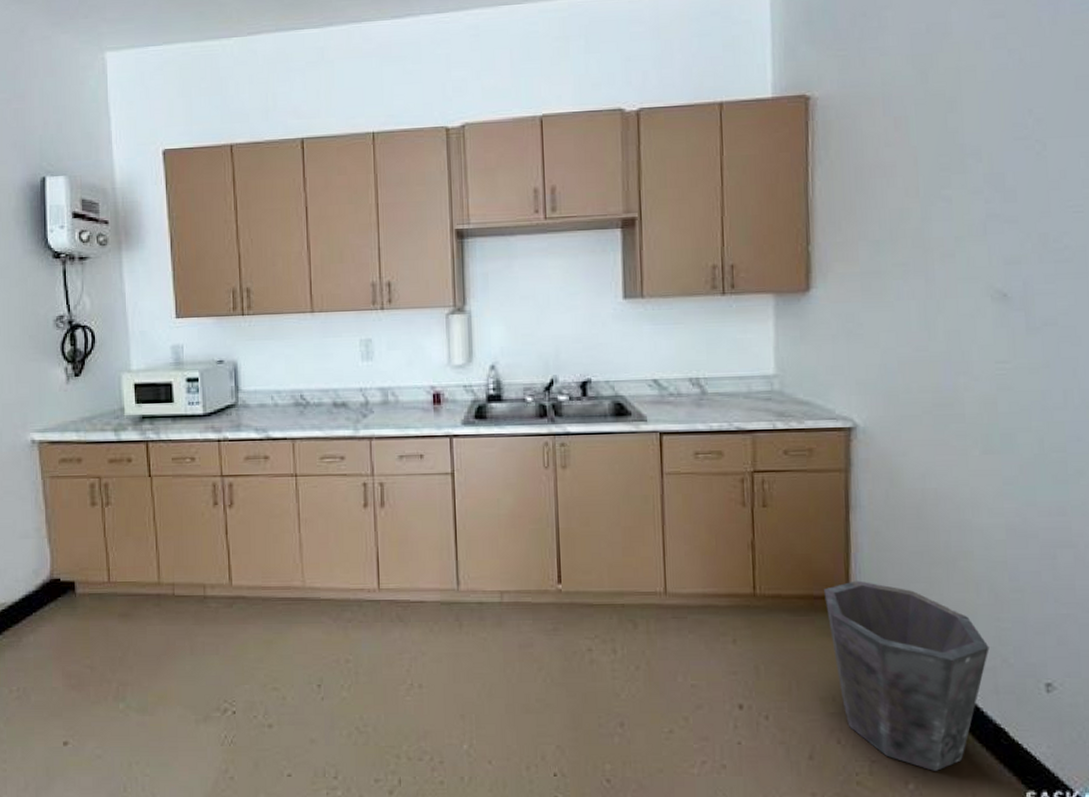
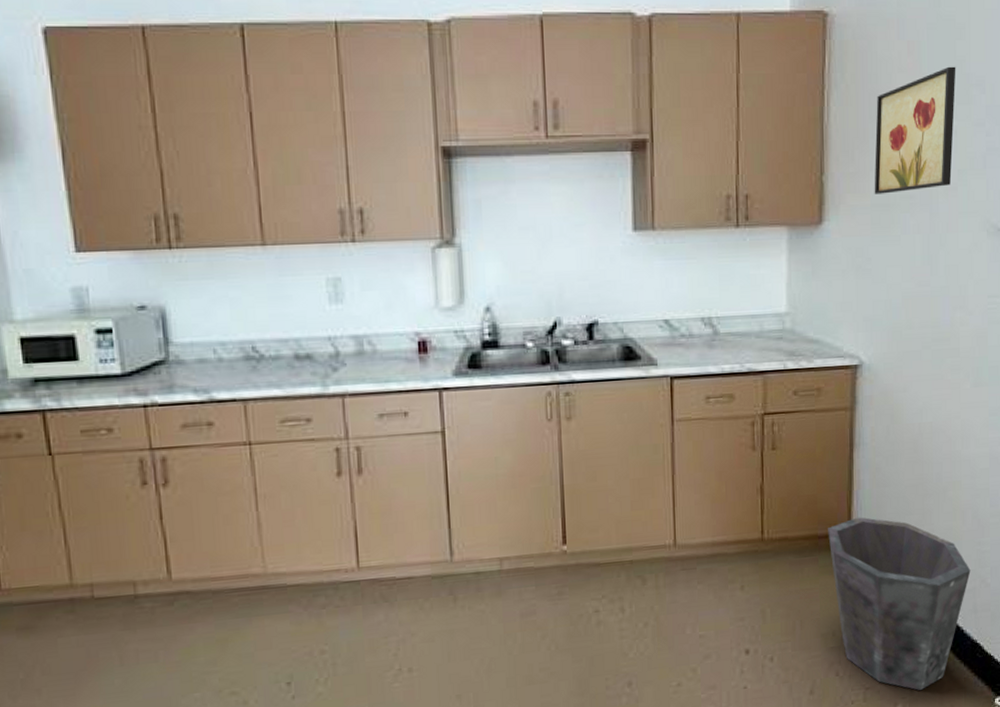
wall art: none [863,138,949,262] -> present [874,66,956,194]

